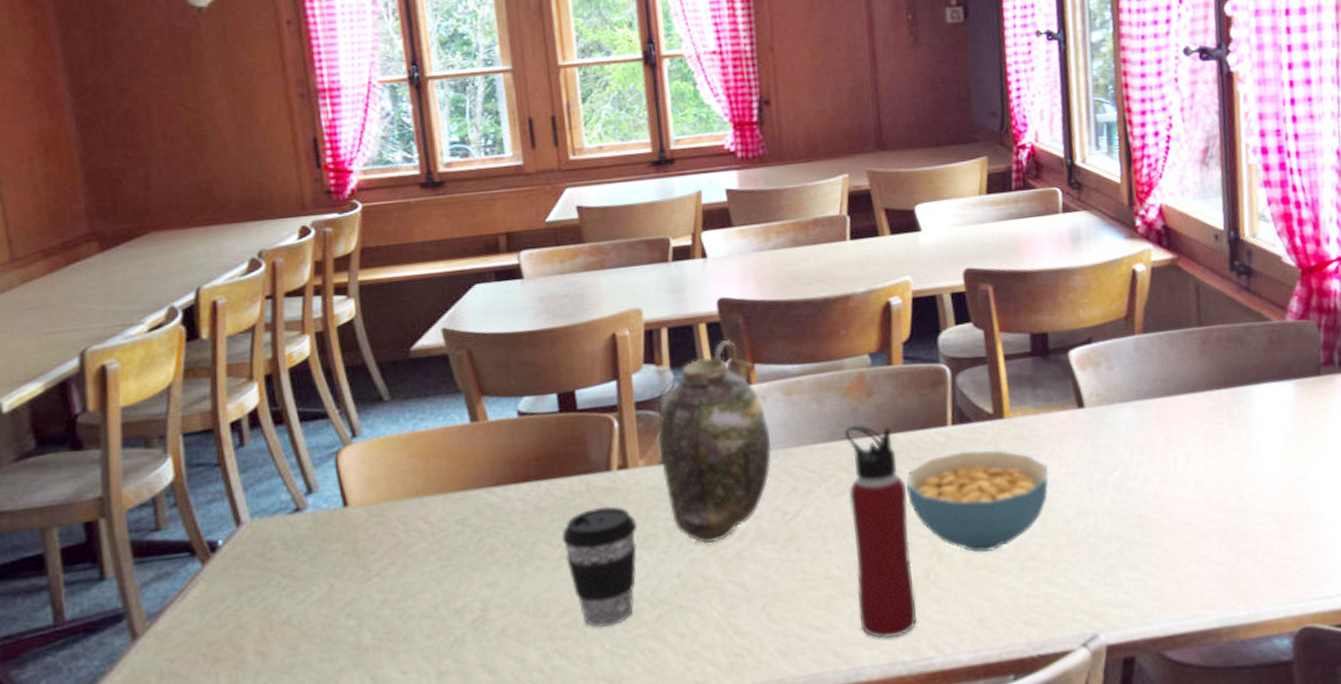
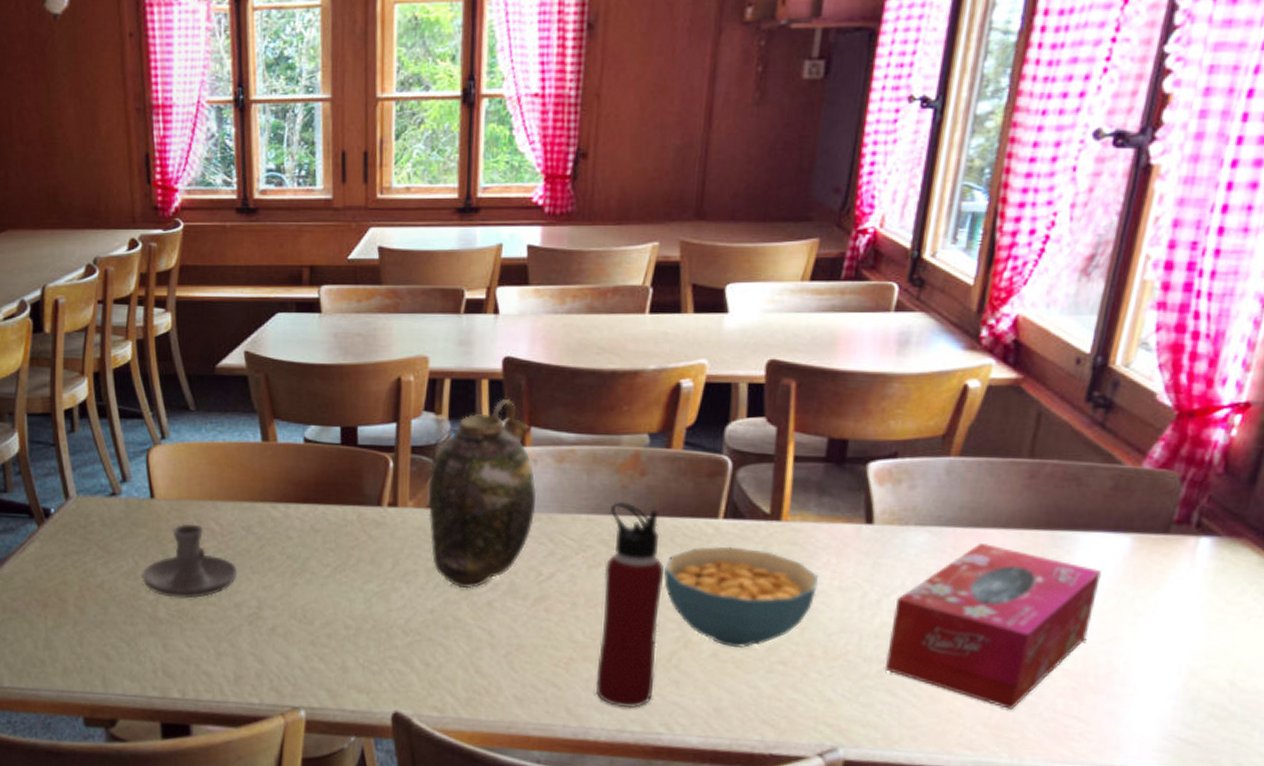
candle holder: none [339,527,456,619] -> present [142,523,238,599]
coffee cup: present [561,505,637,627] -> none [331,537,399,644]
tissue box: none [1119,409,1281,562] -> present [884,543,1101,709]

